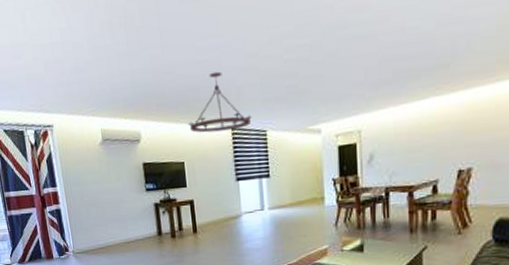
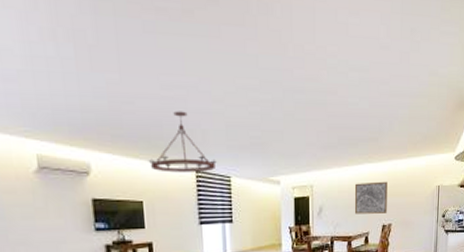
wall art: none [416,115,465,160] -> present [354,181,387,214]

